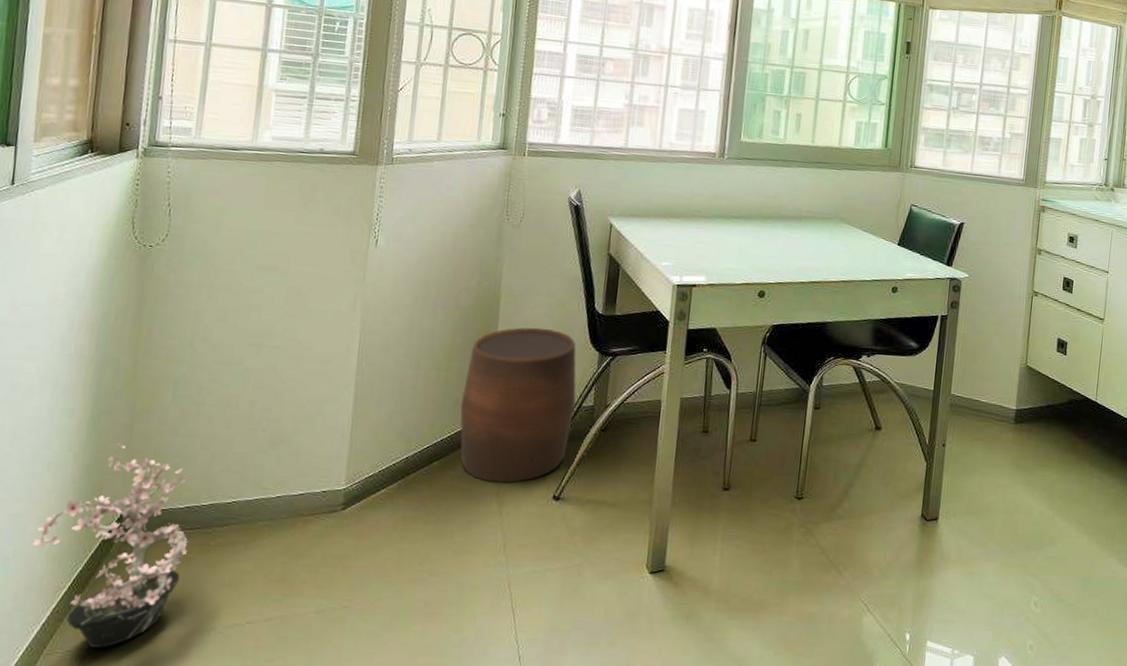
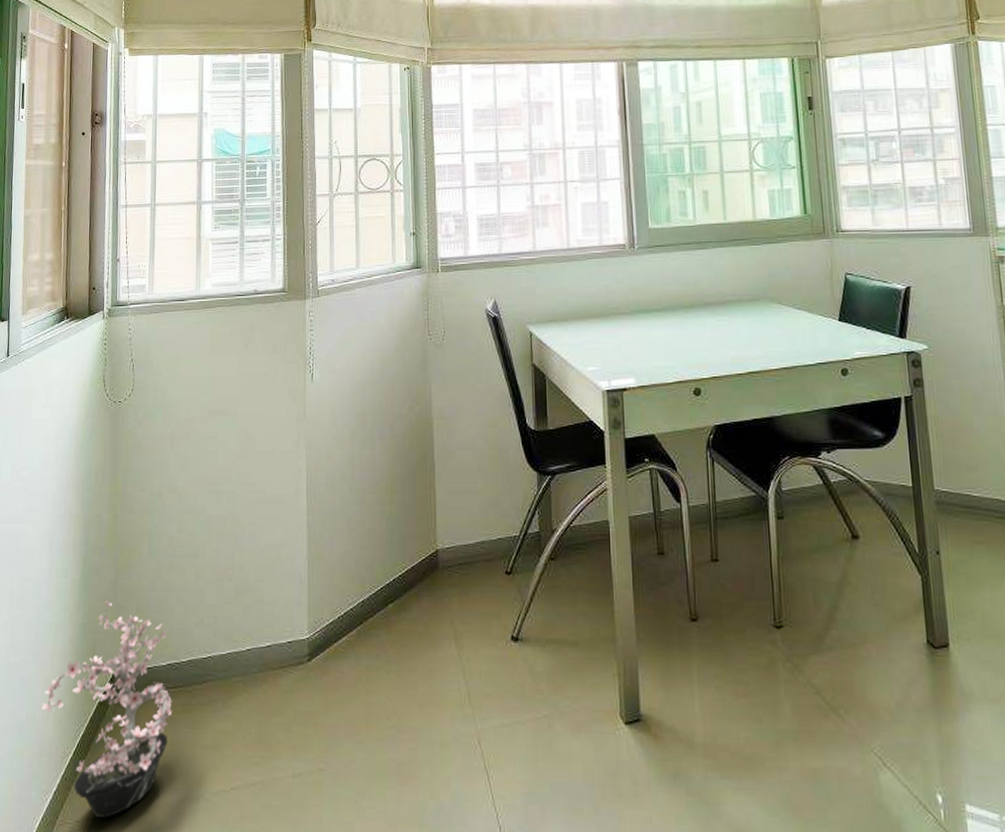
stool: present [460,327,576,483] -> none [407,450,521,624]

